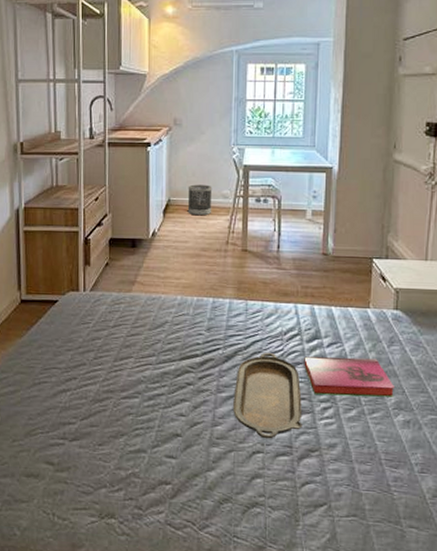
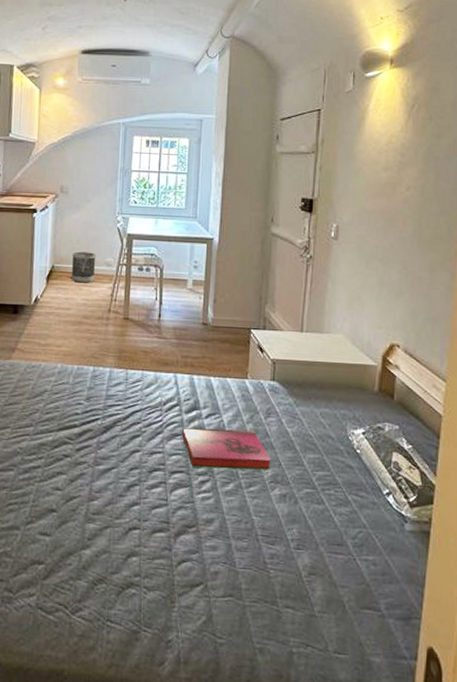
serving tray: present [233,352,303,439] -> none [110,423,180,515]

